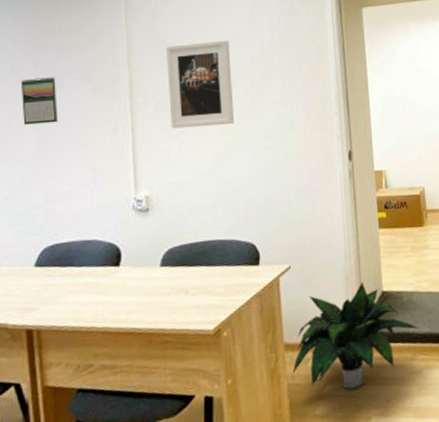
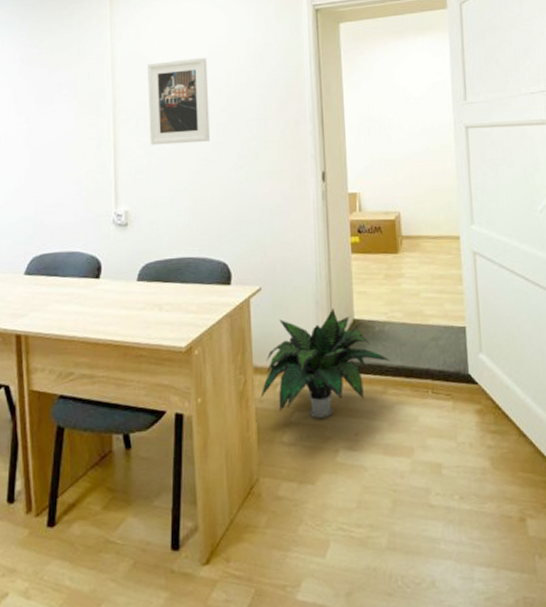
calendar: present [20,77,59,125] -> none [16,93,49,139]

